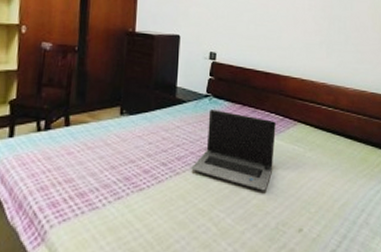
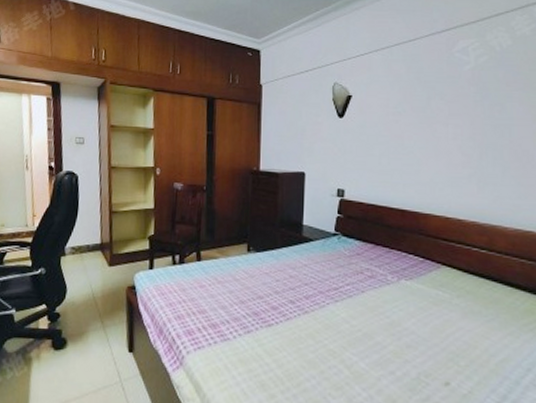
laptop computer: present [191,109,276,191] -> none [320,249,415,337]

